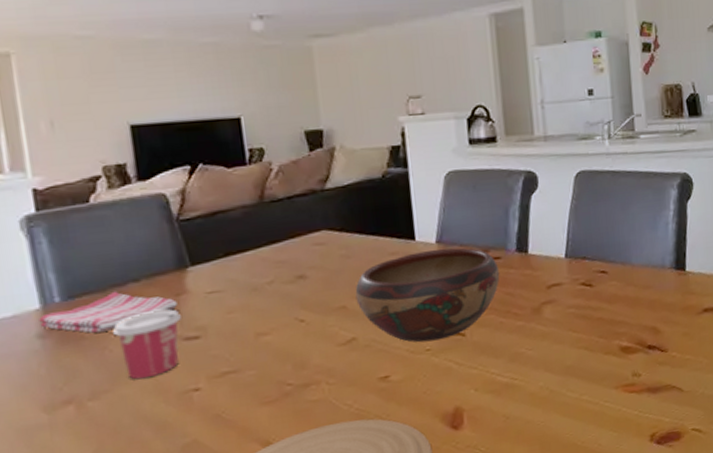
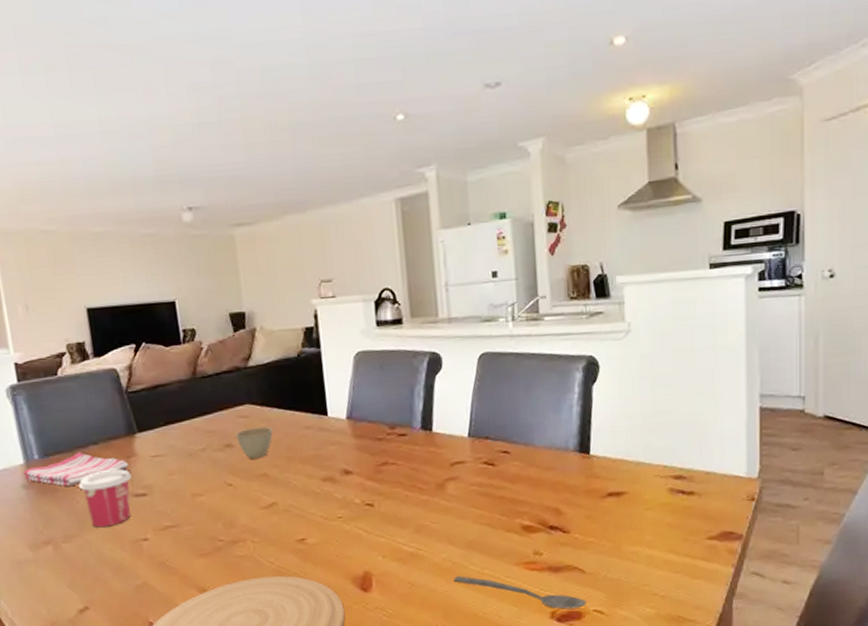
cup: none [310,254,353,291] -> present [236,427,273,459]
decorative bowl: present [355,247,500,343] -> none [275,424,406,510]
spoon: none [550,404,685,431] -> present [453,576,586,609]

